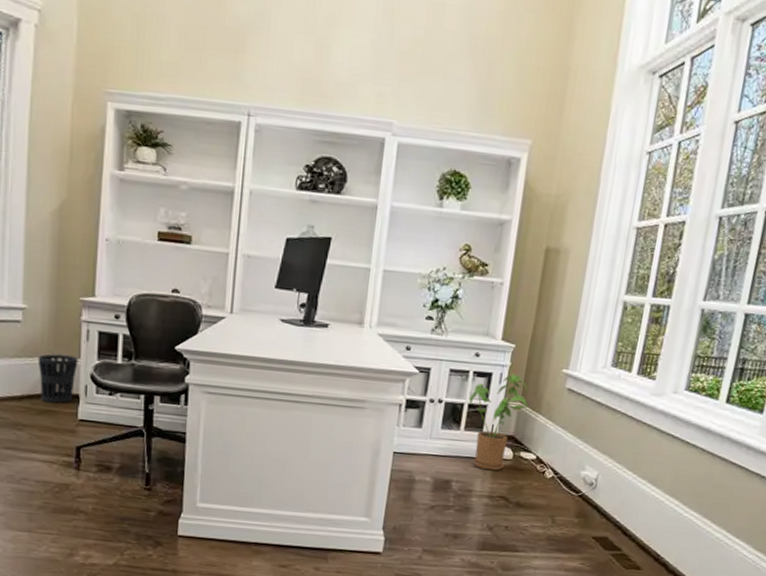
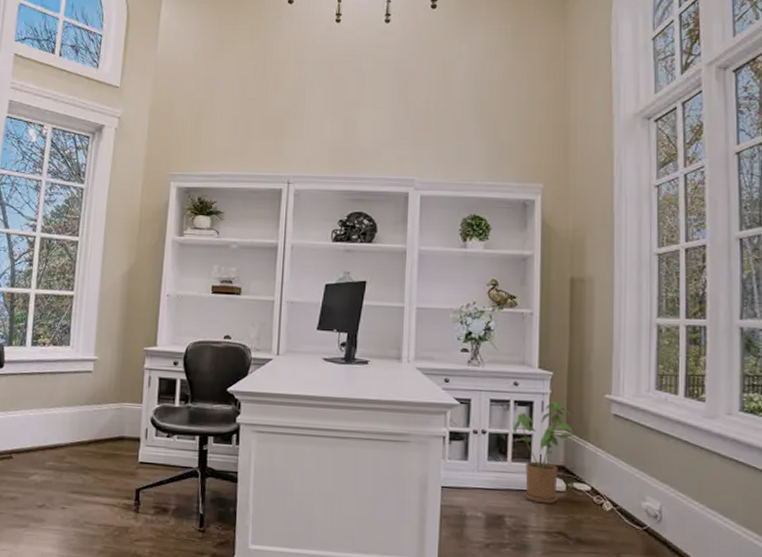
wastebasket: present [38,354,79,403] -> none [105,400,141,447]

